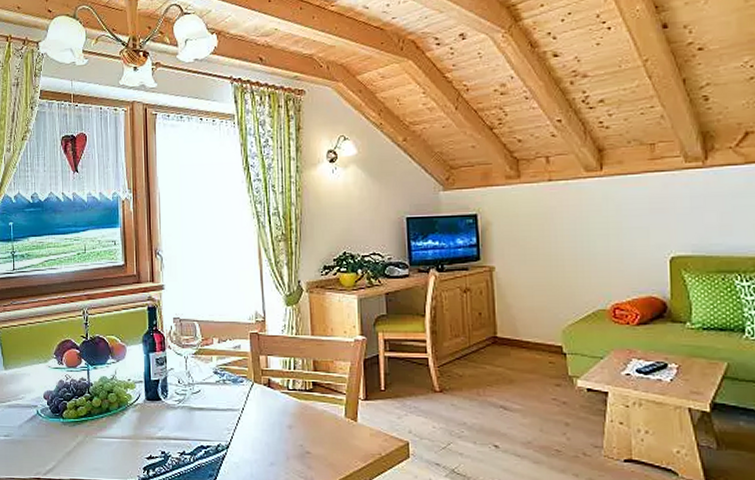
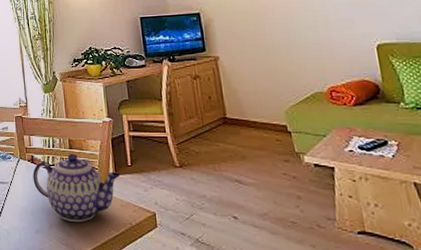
teapot: none [269,376,372,453] -> present [33,153,120,222]

